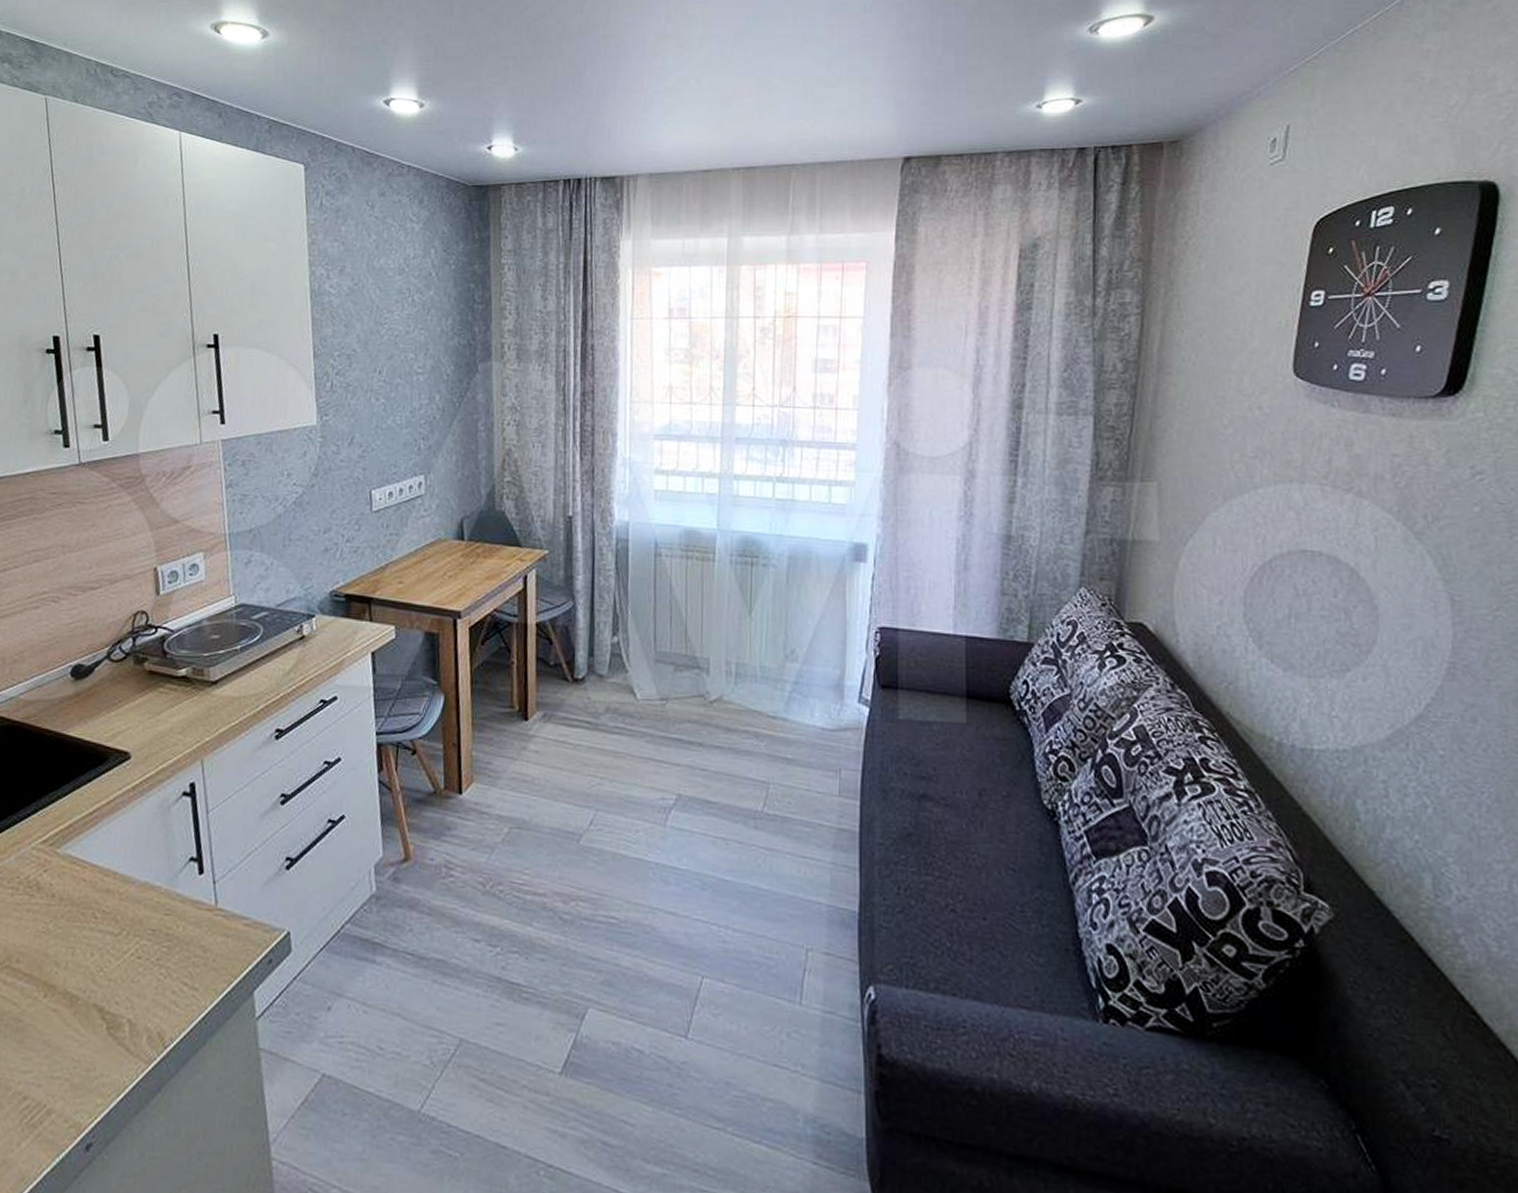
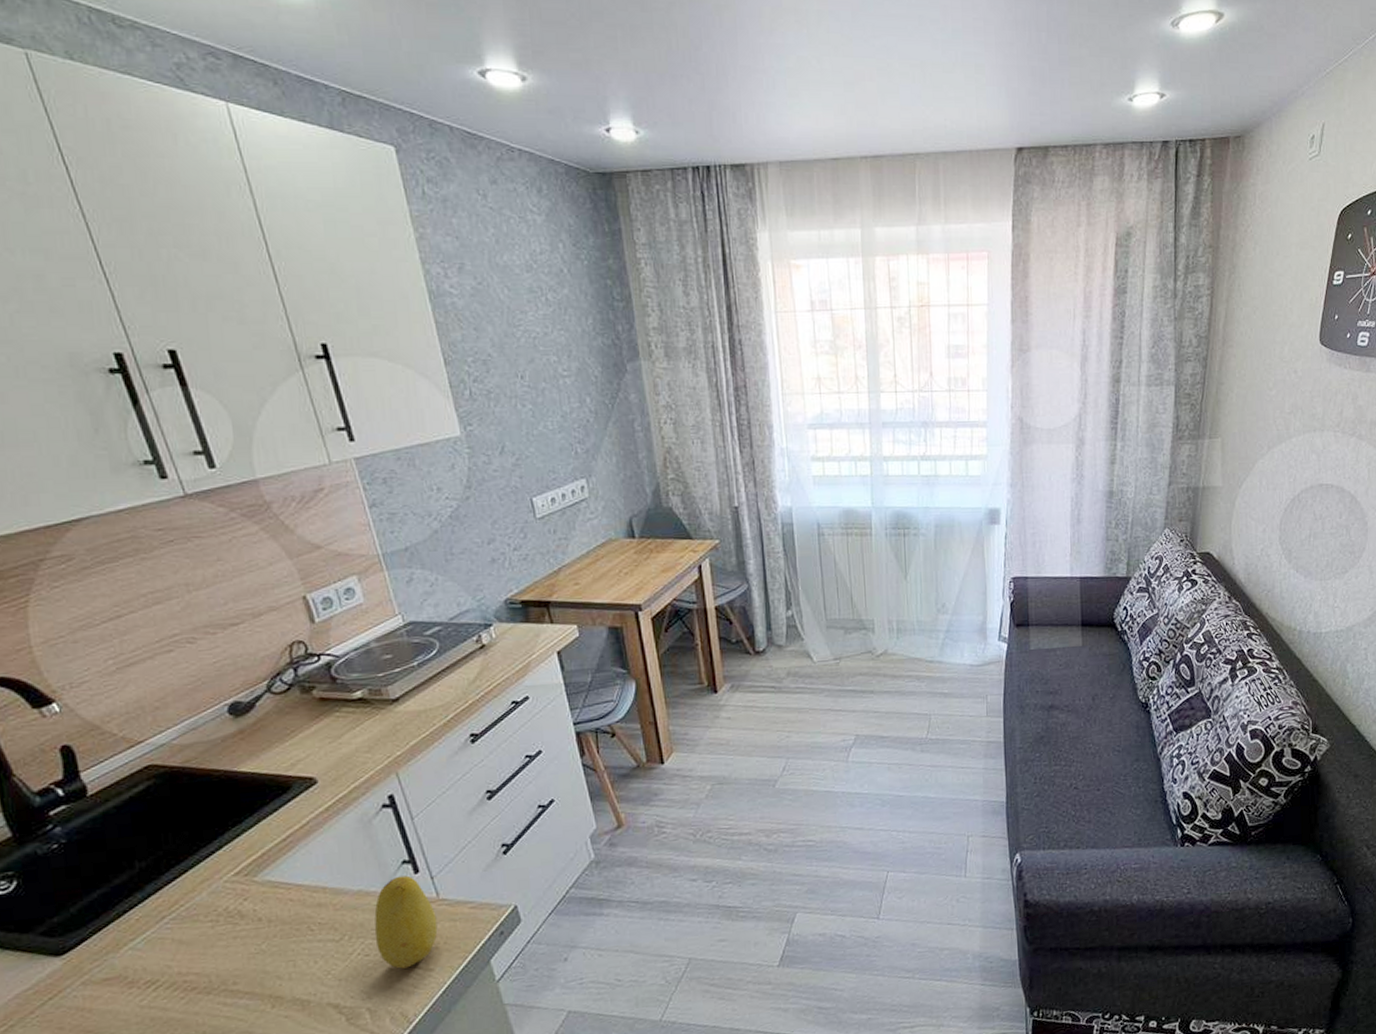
fruit: none [150,874,211,982] -> present [374,875,438,969]

